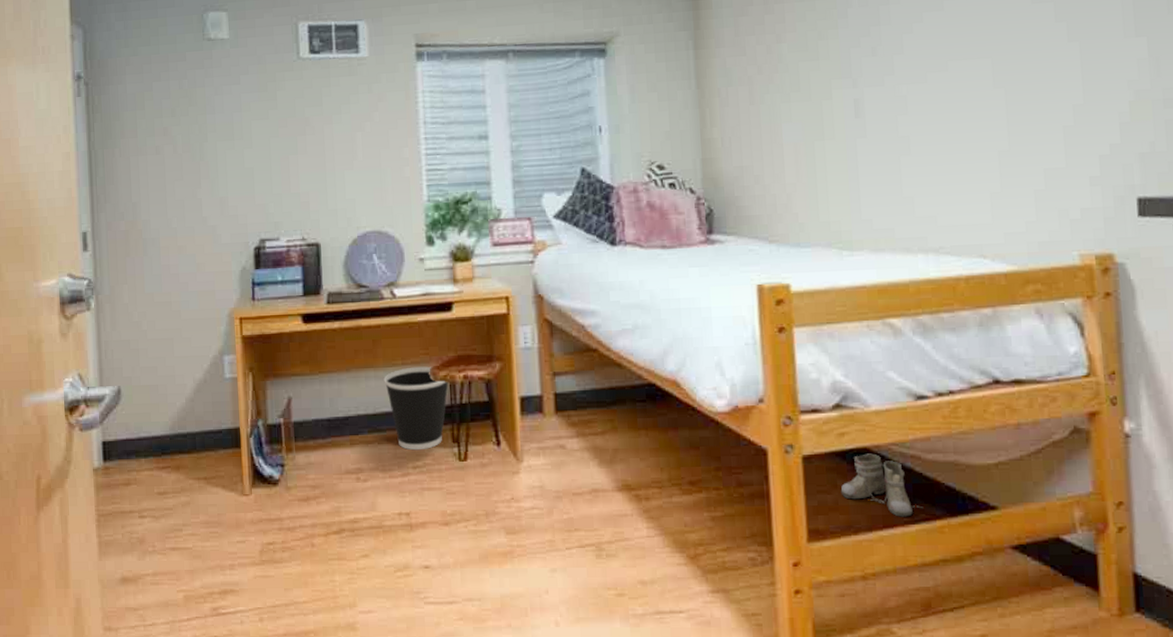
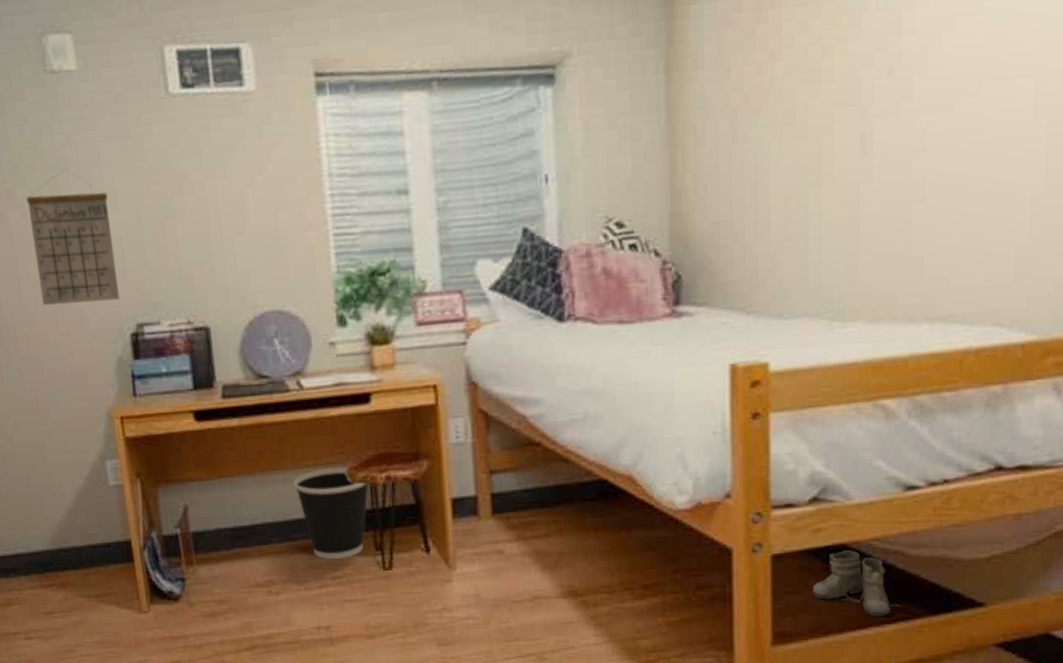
calendar: none [179,113,247,222] -> present [26,168,119,305]

